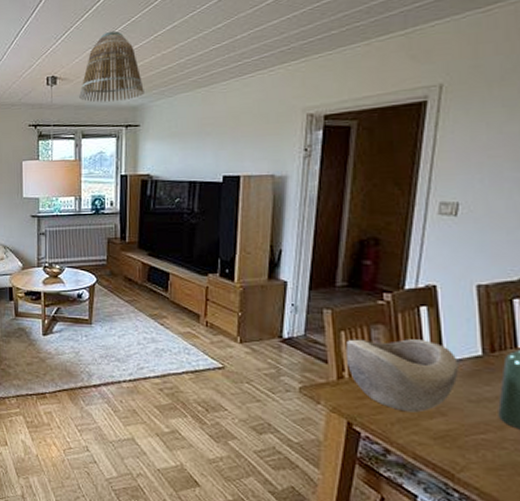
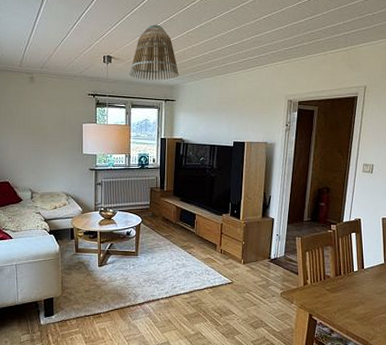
decorative bowl: present [345,339,459,413] -> none [309,255,372,304]

